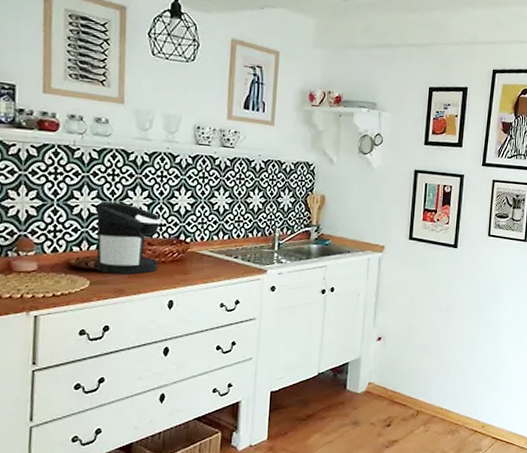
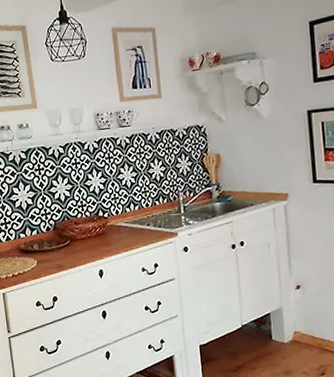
coffee maker: present [96,201,164,275] -> none [32,191,86,253]

